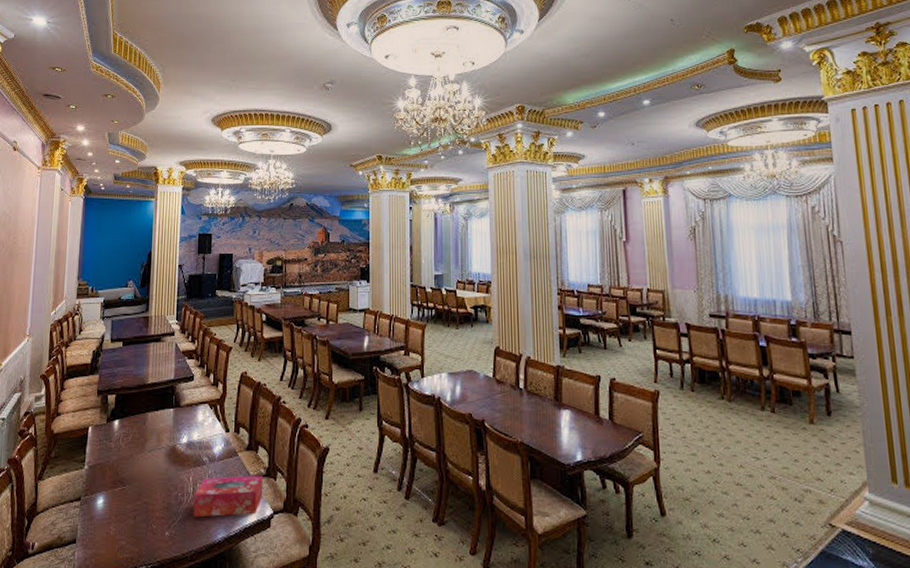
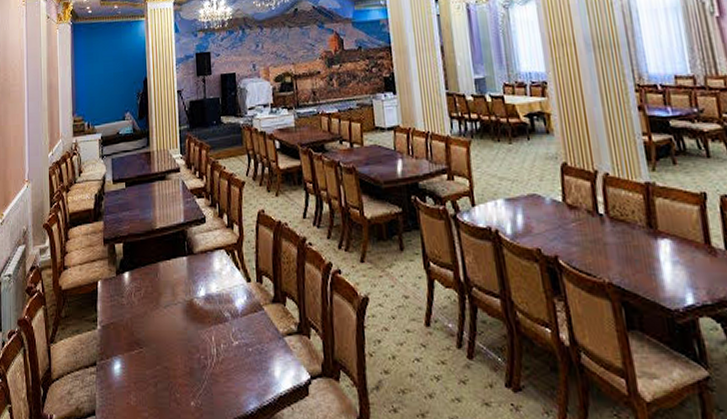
tissue box: present [193,475,264,518] -> none [218,332,297,384]

